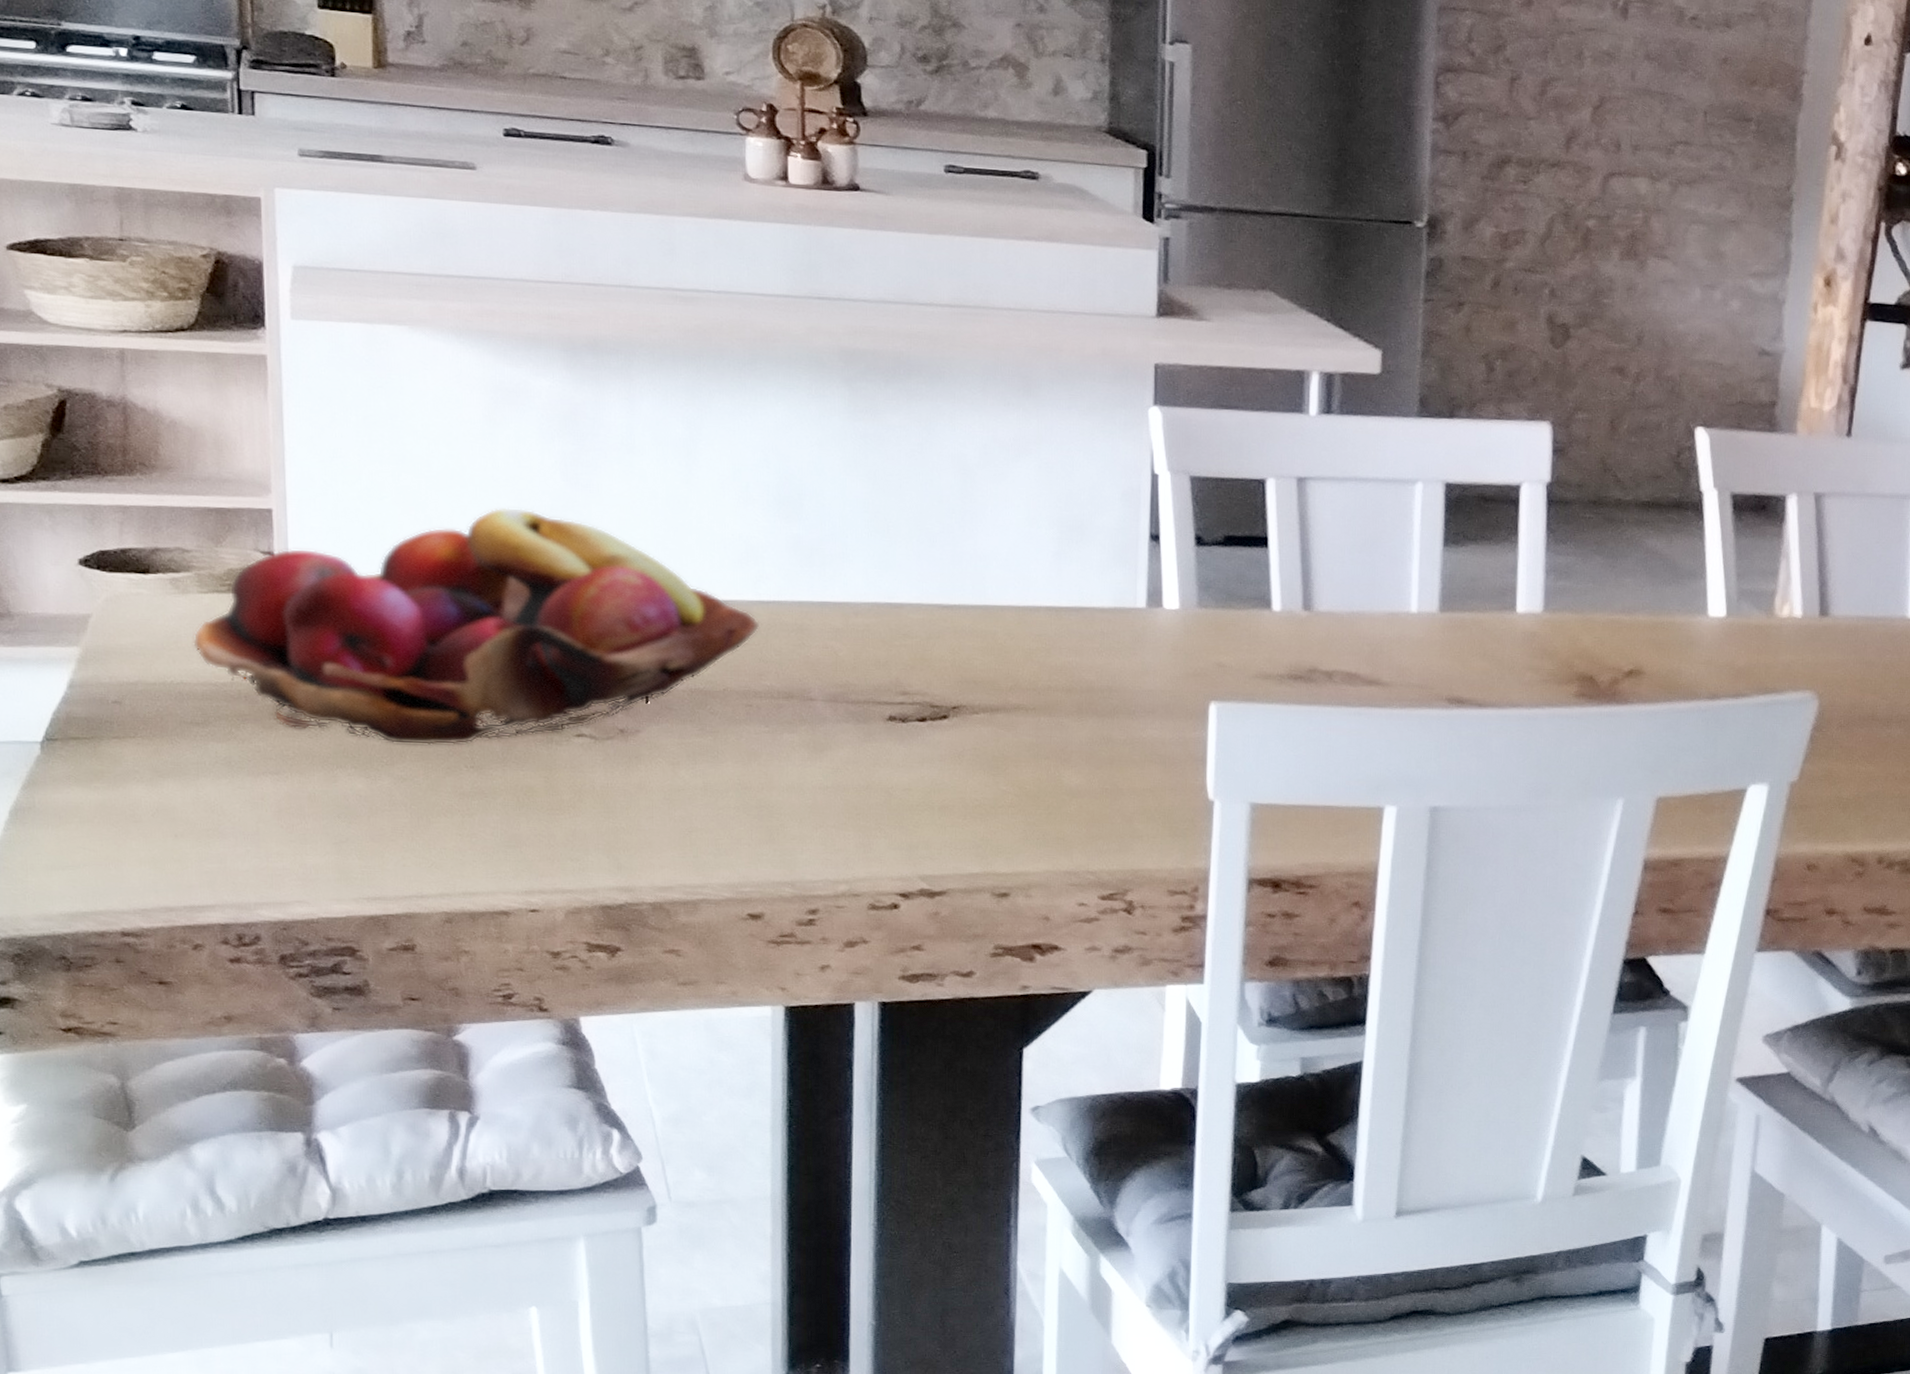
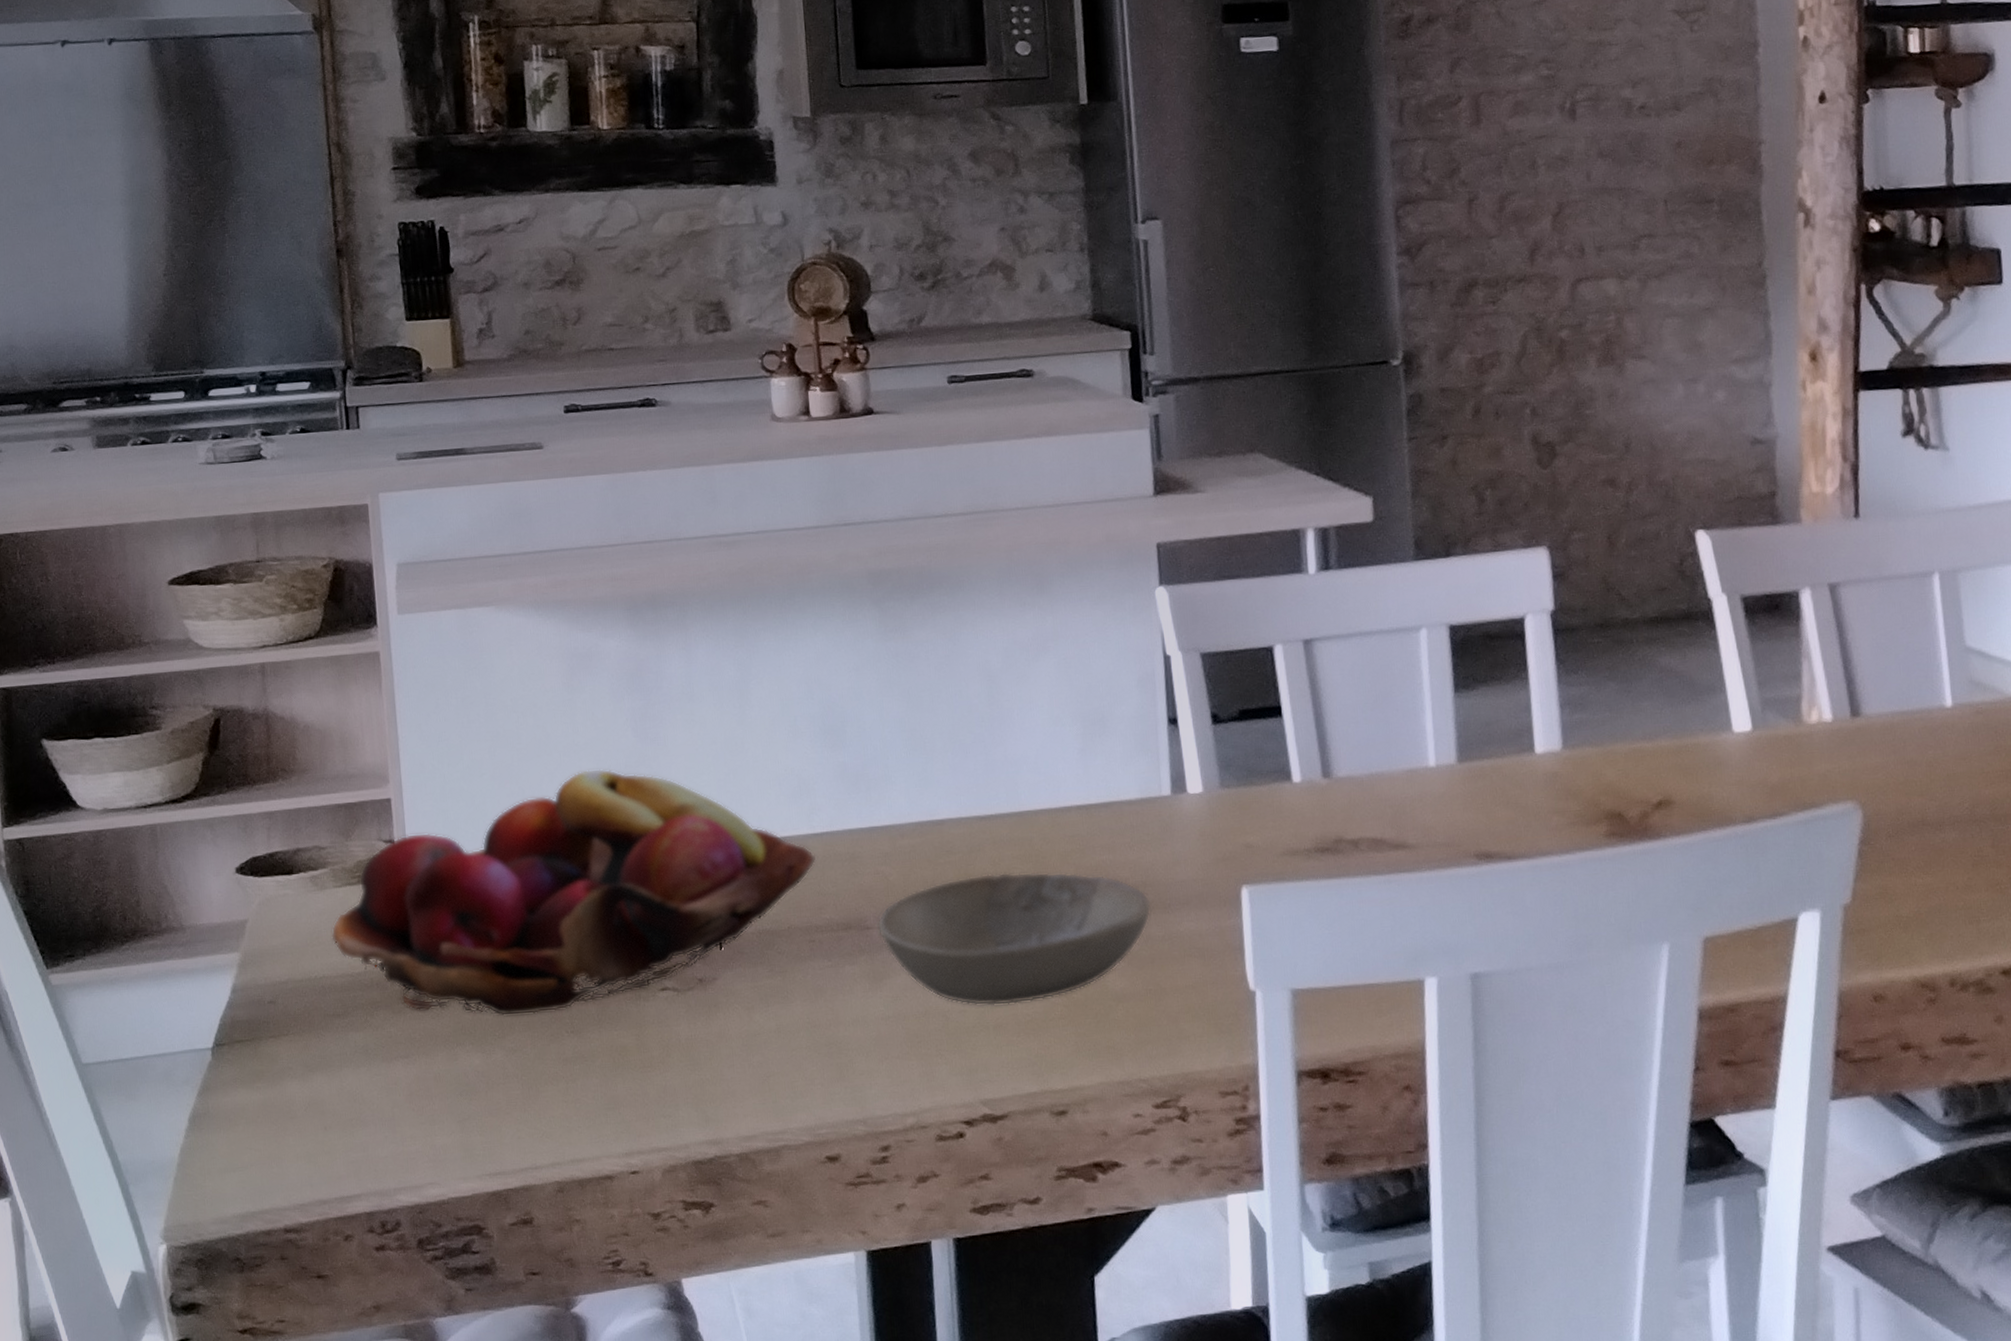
bowl: none [821,660,1115,789] -> present [877,872,1151,1006]

